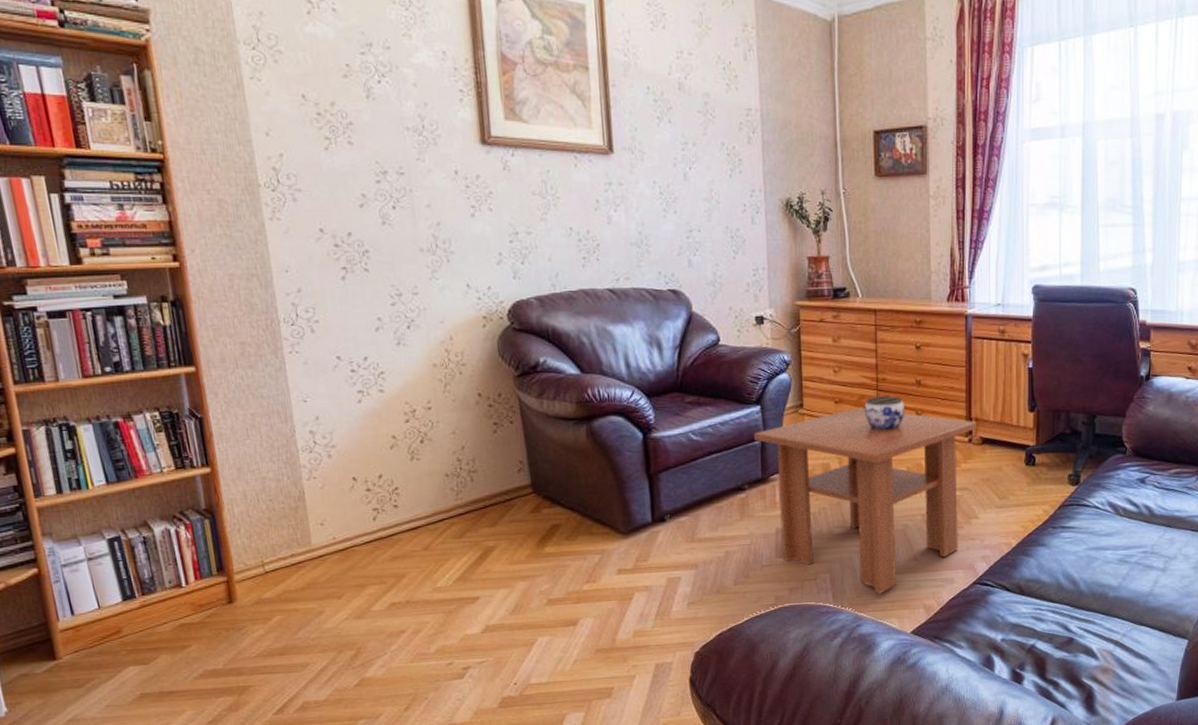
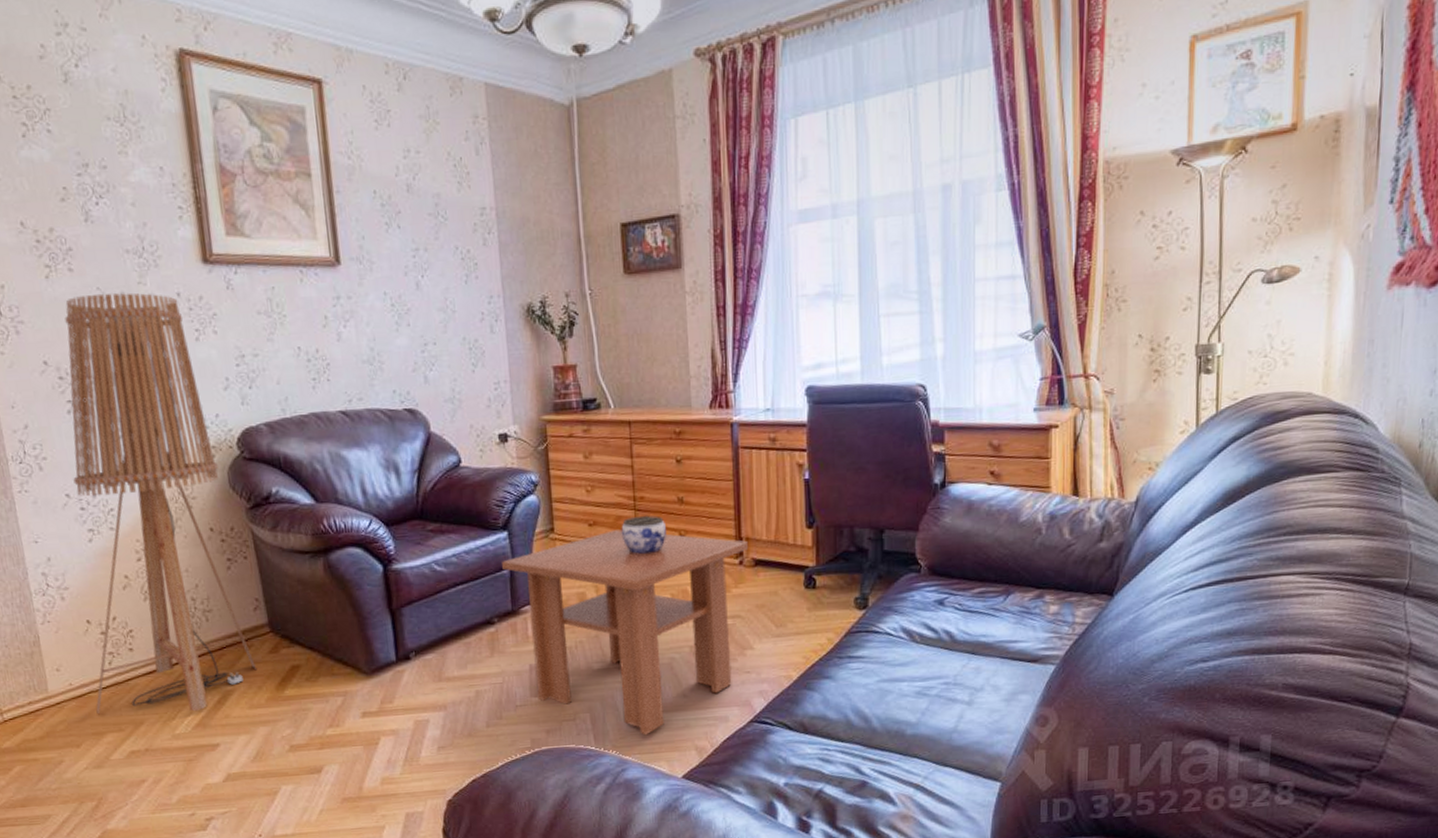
floor lamp: none [343,168,519,568] -> present [65,293,257,715]

